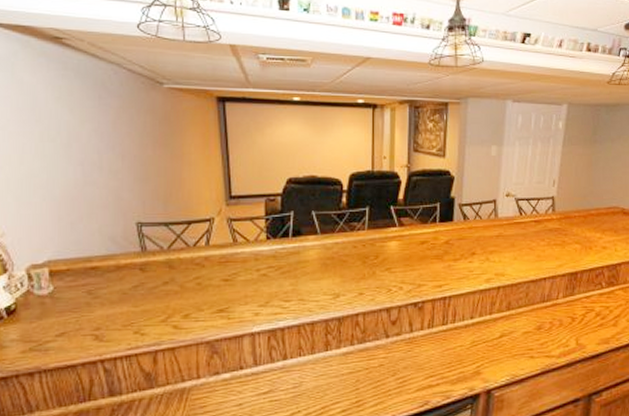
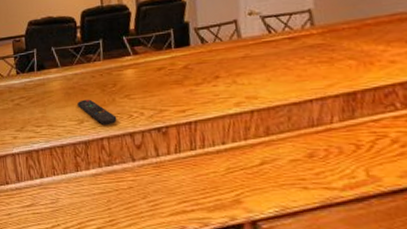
remote control: none [335,271,375,300] -> present [77,99,117,126]

